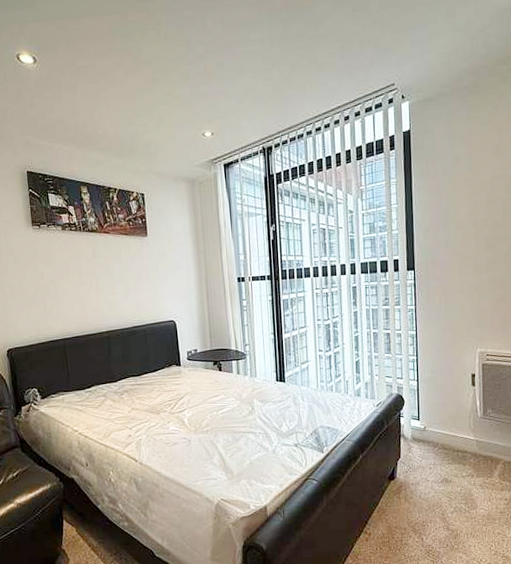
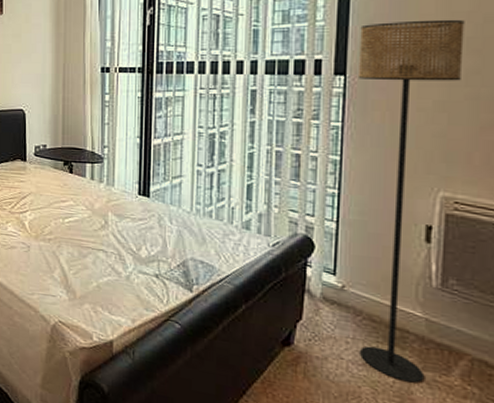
floor lamp: none [421,225,484,488] -> present [359,19,465,383]

